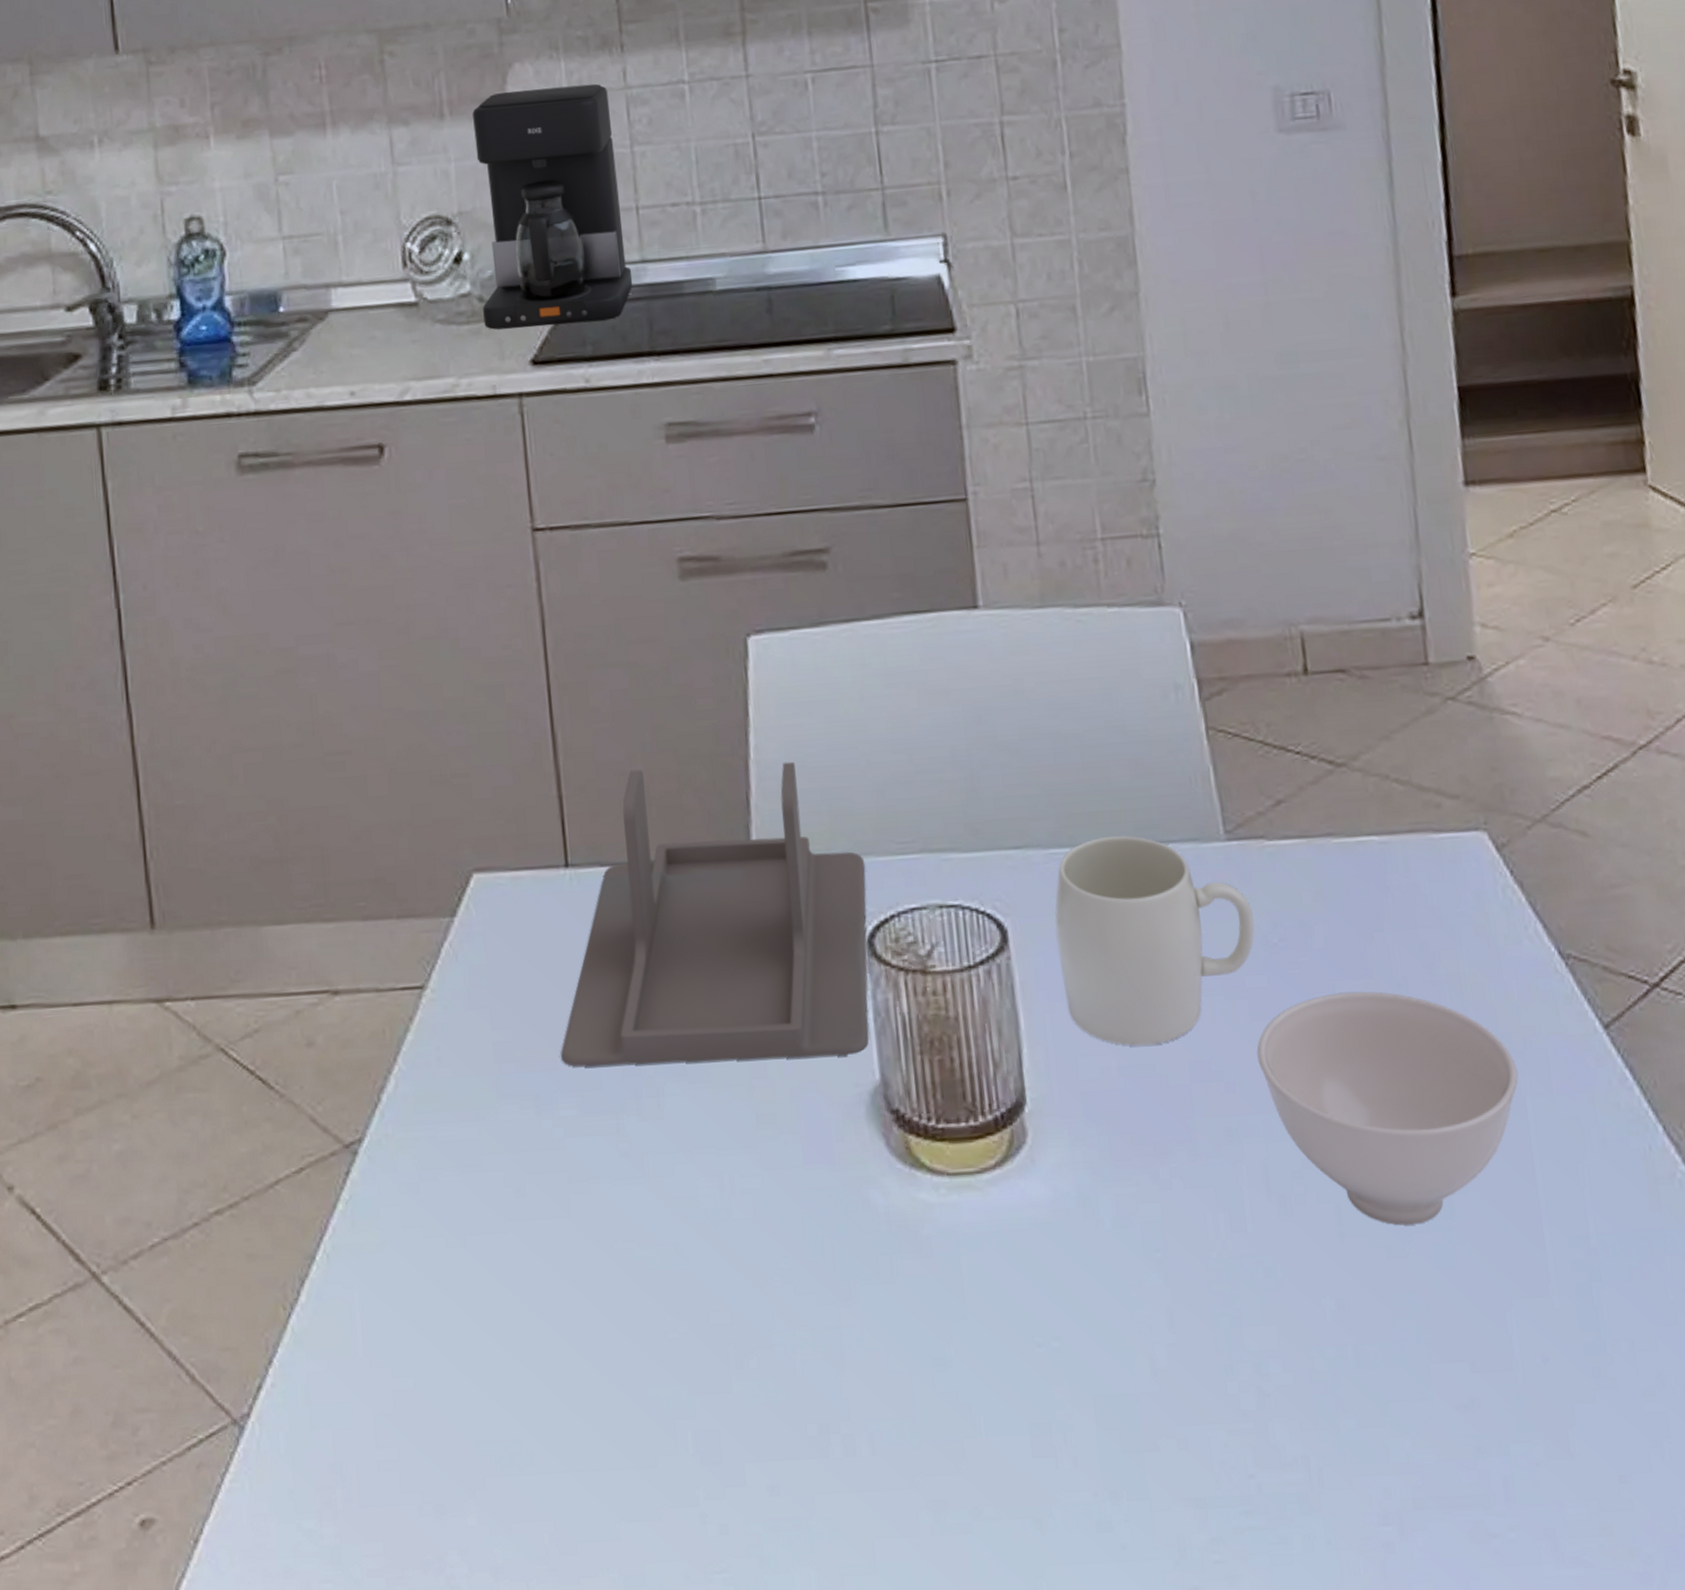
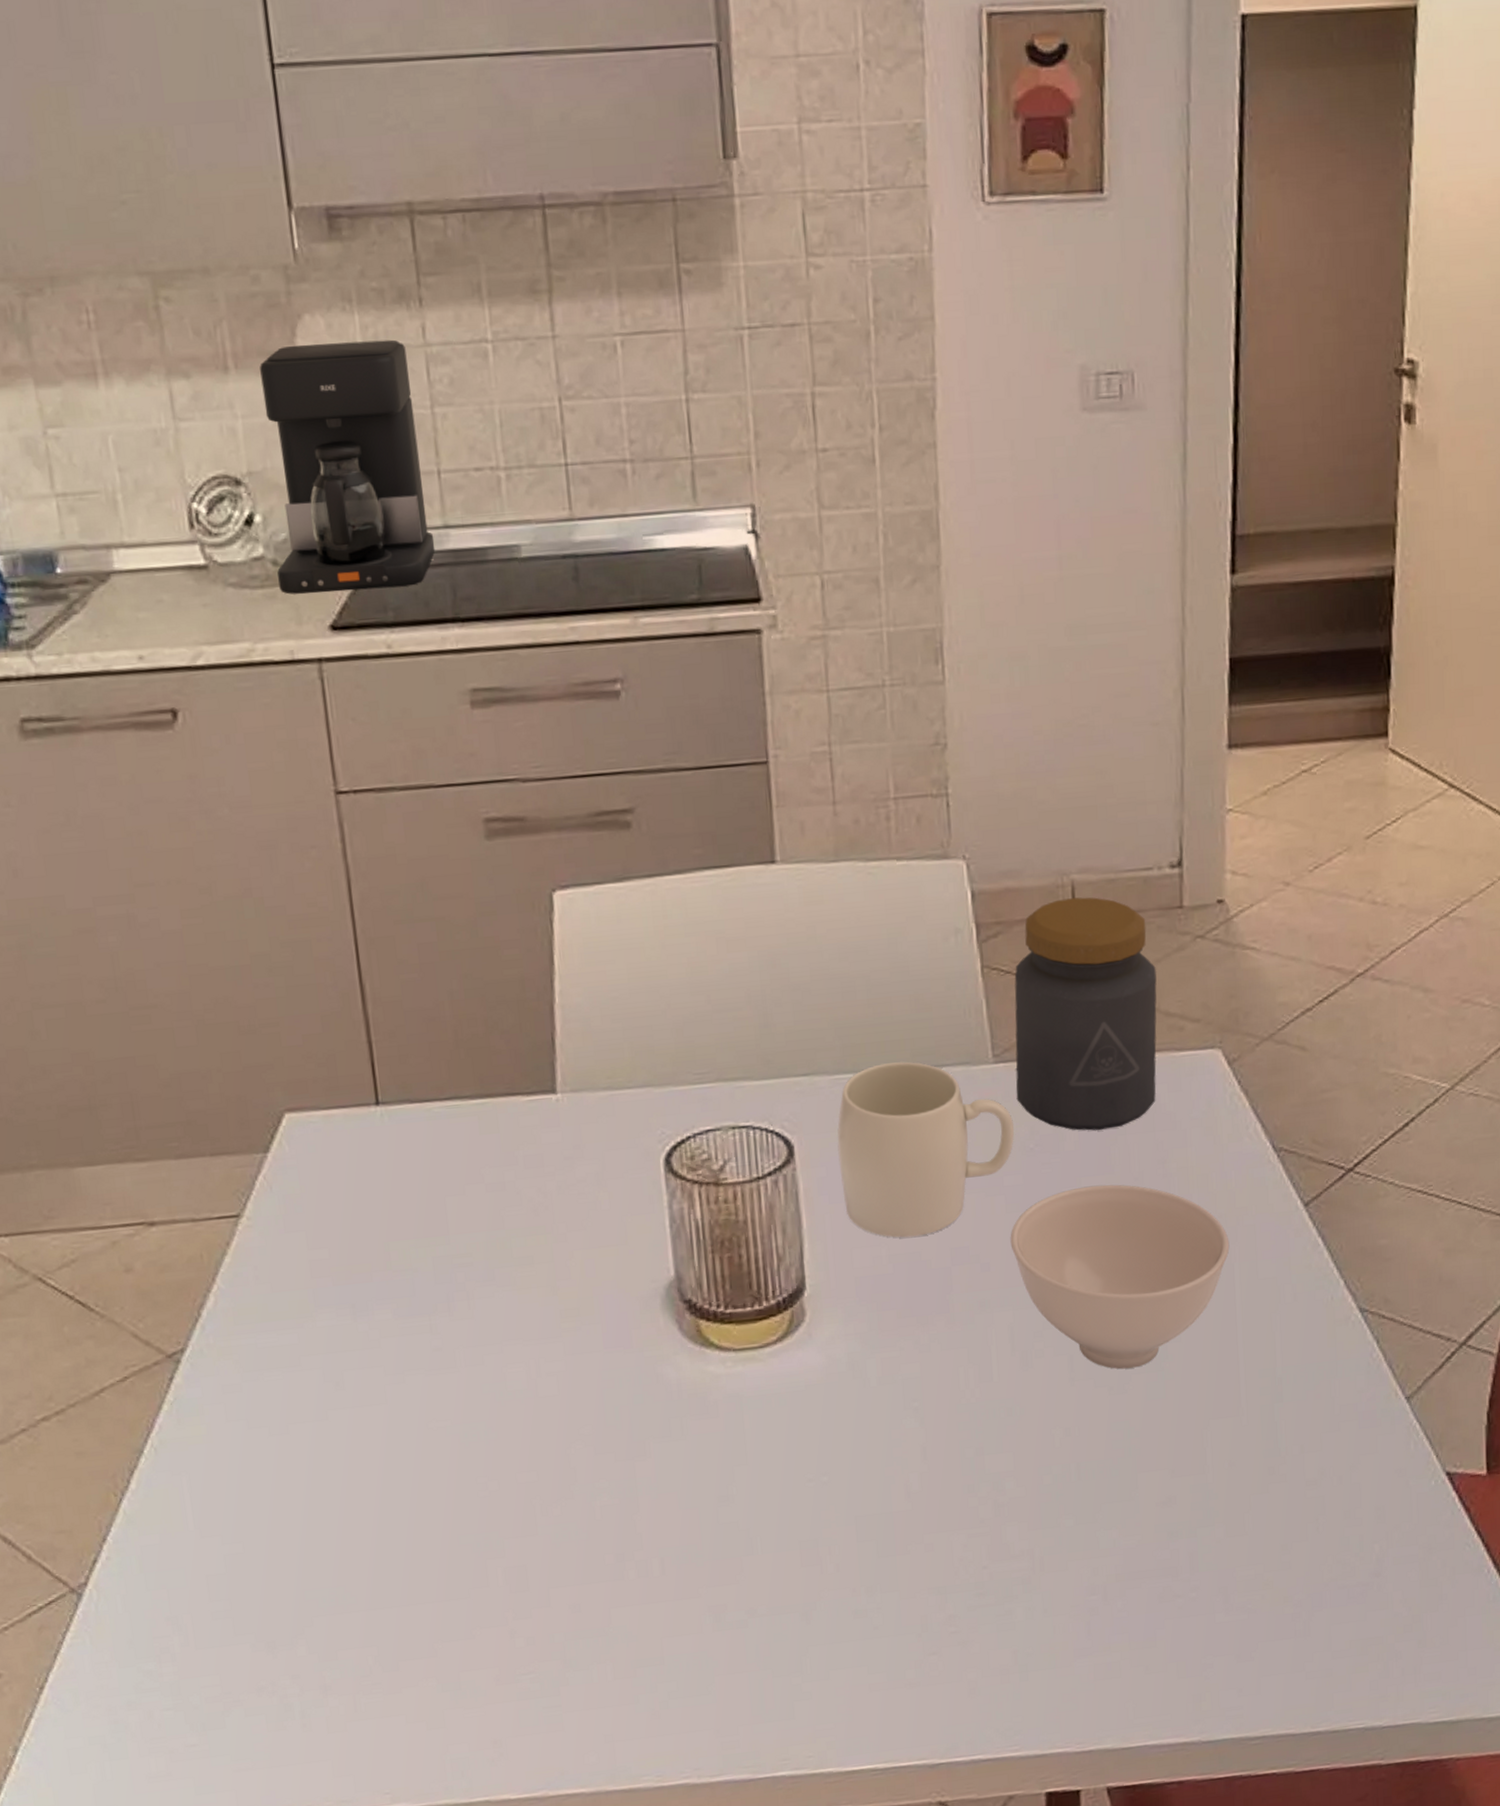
napkin holder: present [561,761,869,1067] -> none [375,1004,665,1278]
jar: none [1243,650,1416,925] -> present [1014,897,1157,1131]

